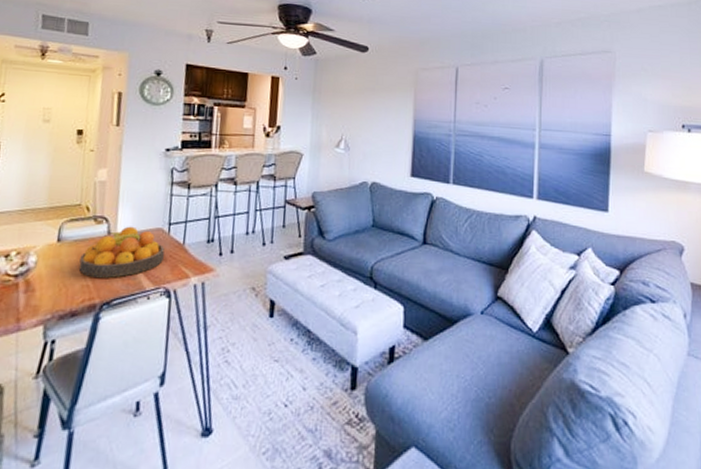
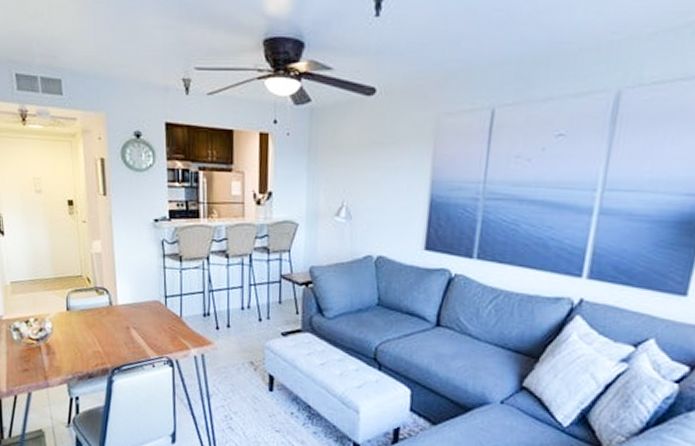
fruit bowl: present [78,226,165,278] -> none [89,297,163,346]

